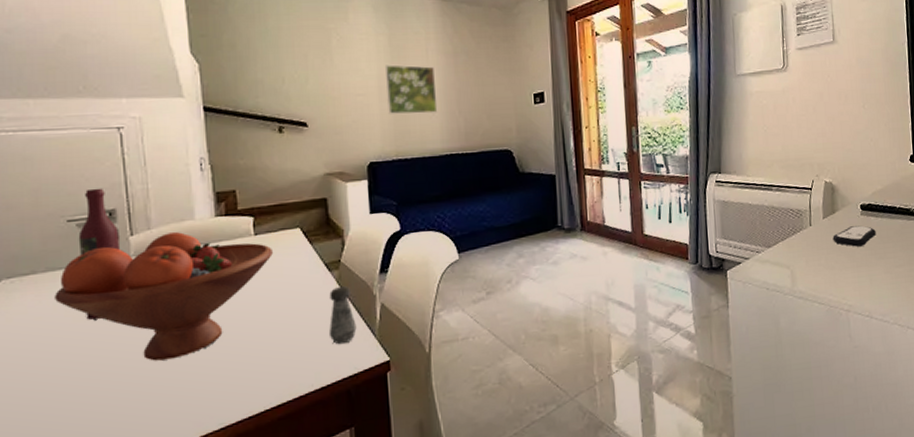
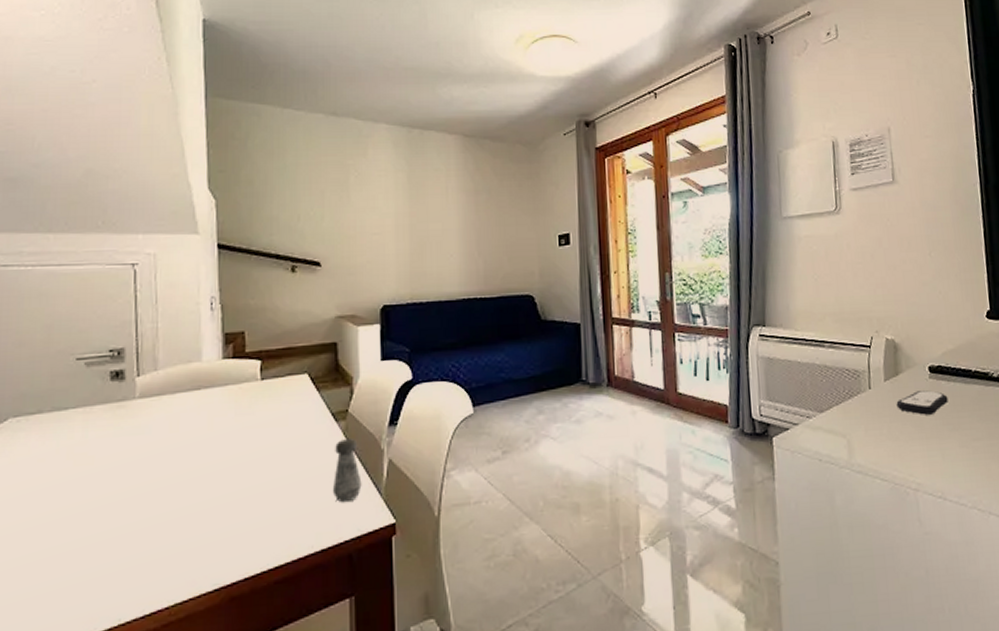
fruit bowl: present [55,232,273,361] -> none [58,374,278,512]
wine bottle: present [78,188,119,320] -> none [85,325,126,464]
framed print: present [384,64,438,114] -> none [402,202,456,255]

